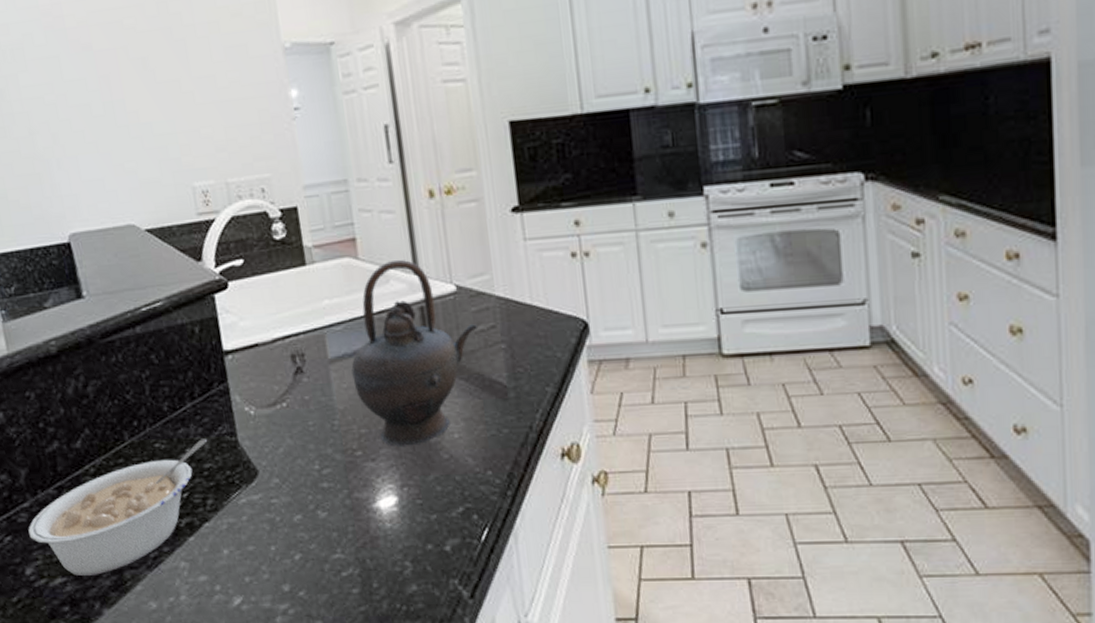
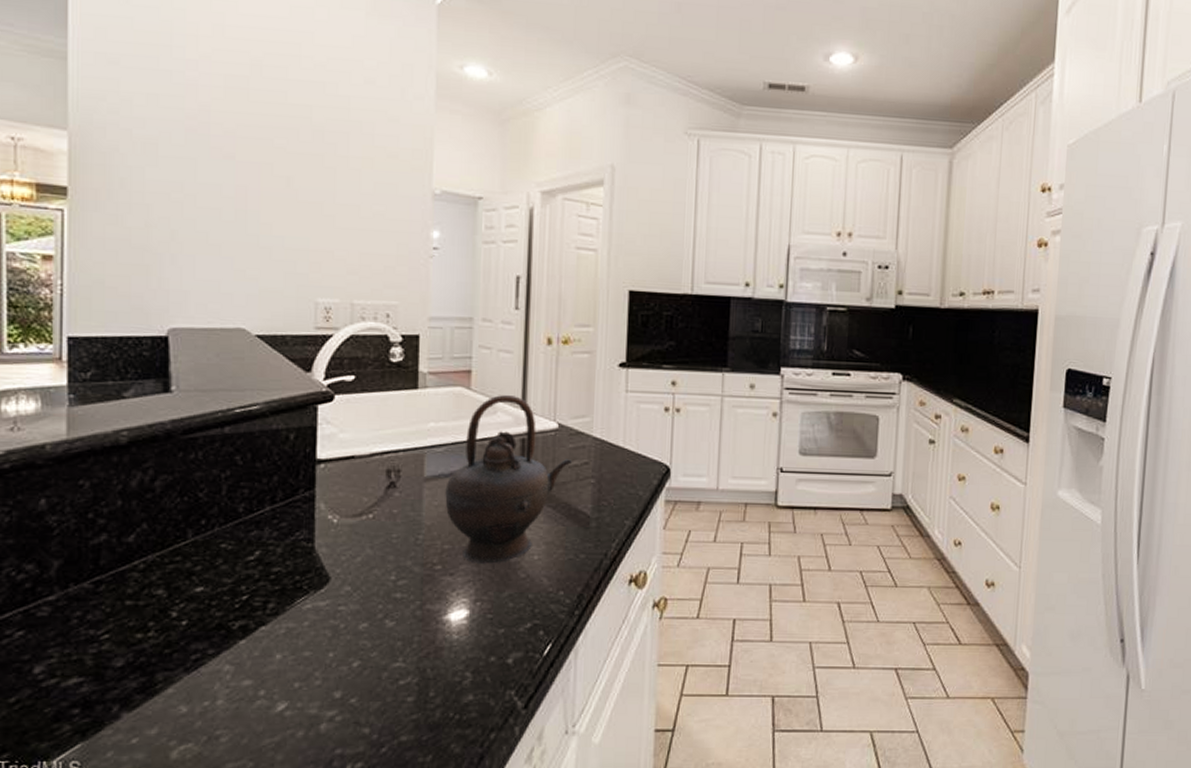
legume: present [28,439,208,576] -> none [48,542,282,676]

